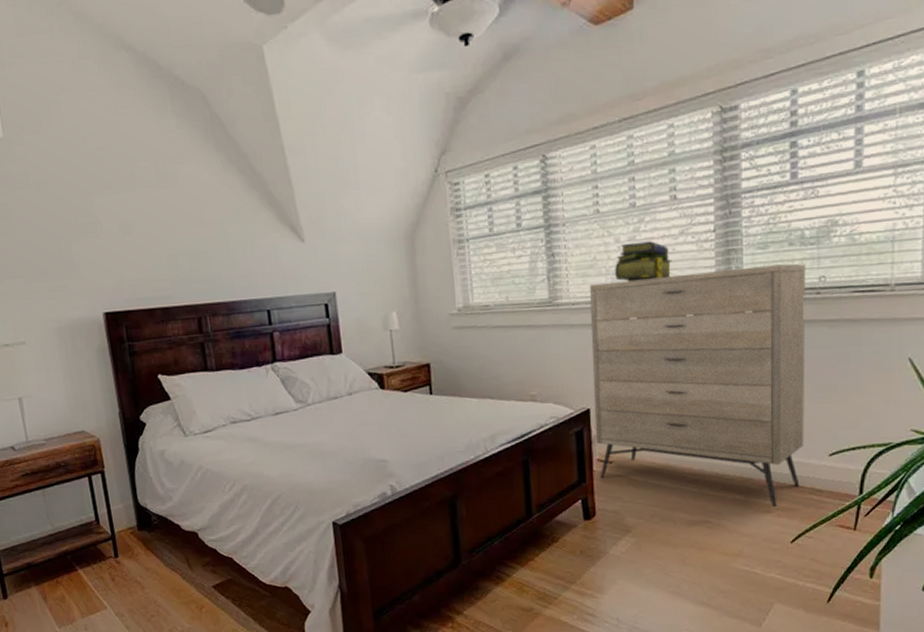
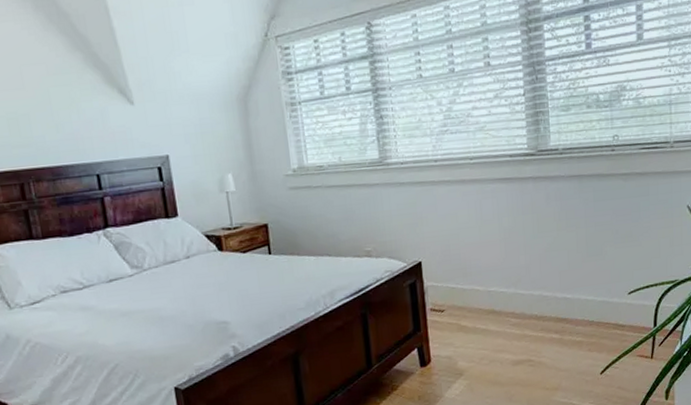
dresser: present [589,263,806,508] -> none [415,124,608,344]
stack of books: present [615,241,672,282] -> none [438,104,489,142]

